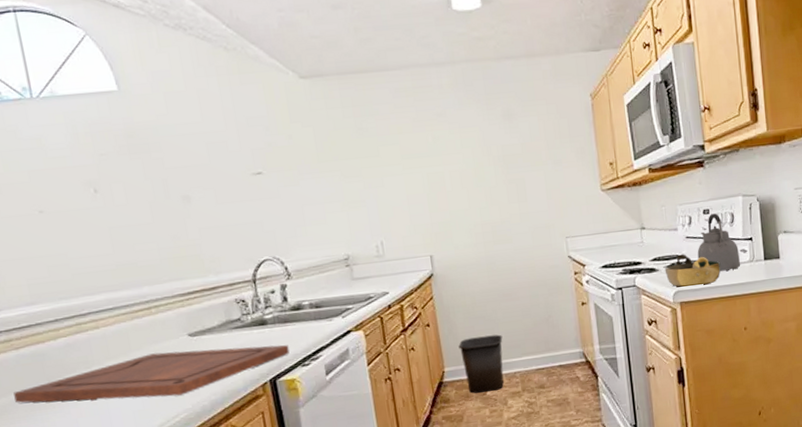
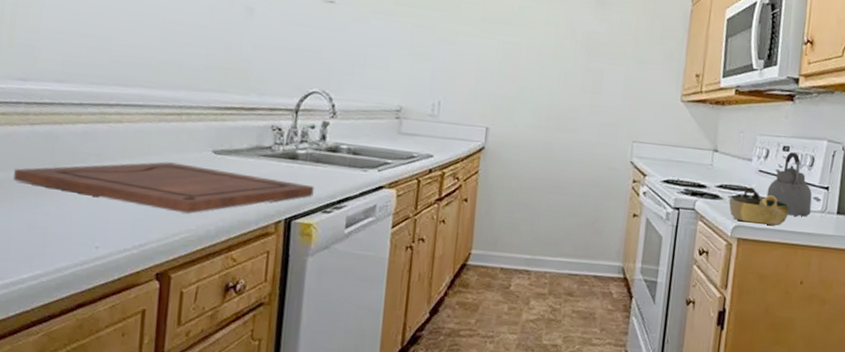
waste bin: present [458,334,504,394] -> none [491,223,542,287]

